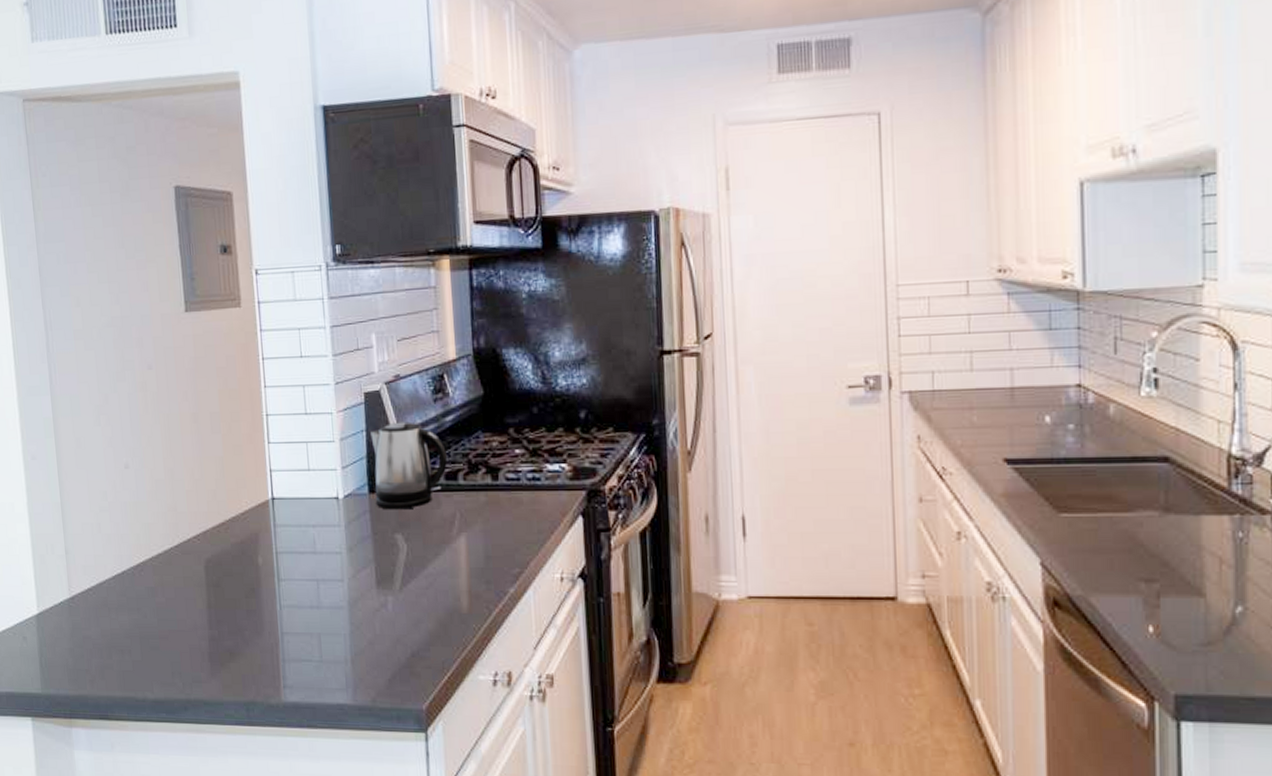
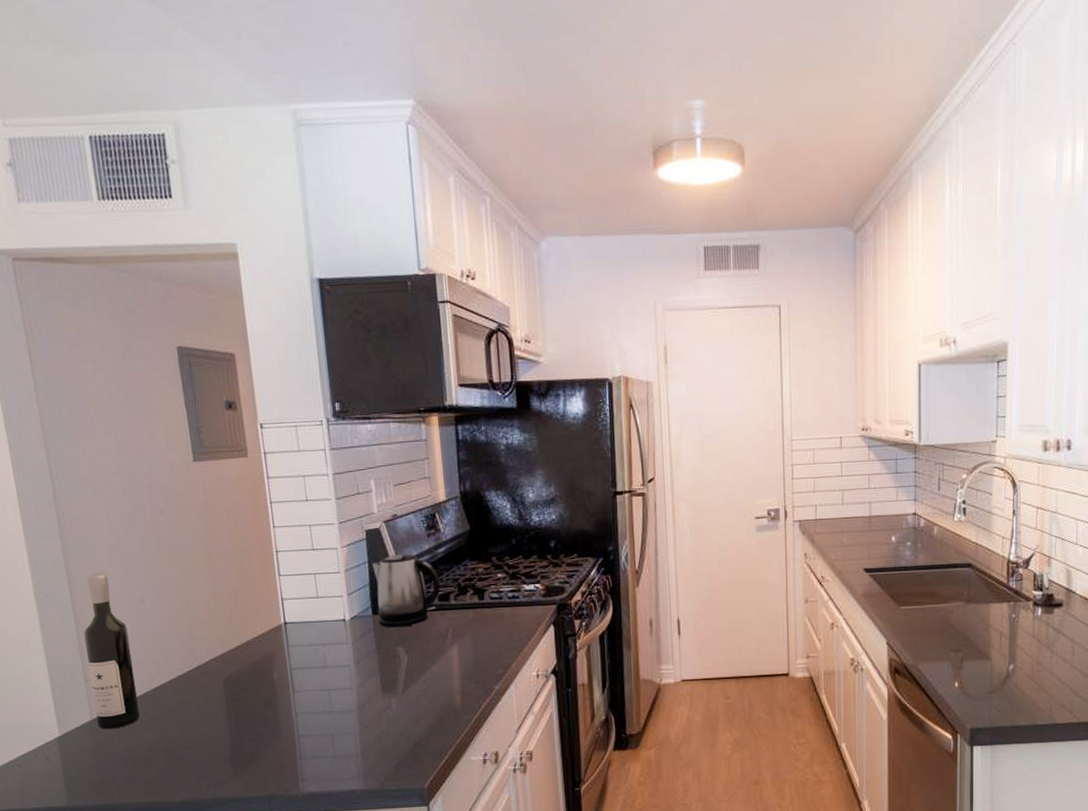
bottle: none [67,433,118,610] -> present [83,572,140,729]

